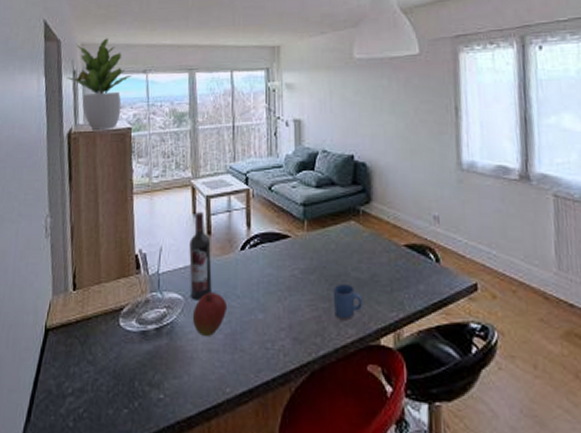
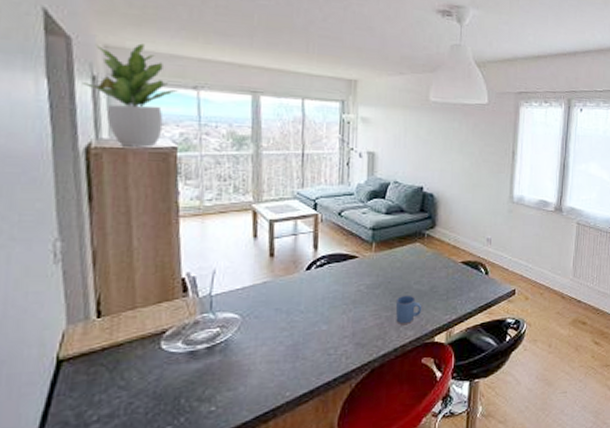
wine bottle: present [189,212,212,300] -> none [248,236,274,318]
fruit: present [192,292,228,337] -> none [250,310,290,351]

